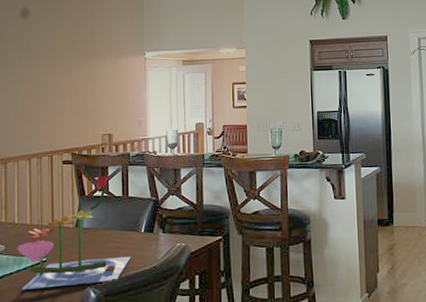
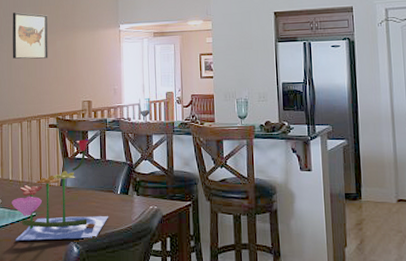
wall art: none [19,38,63,90] -> present [12,12,48,59]

